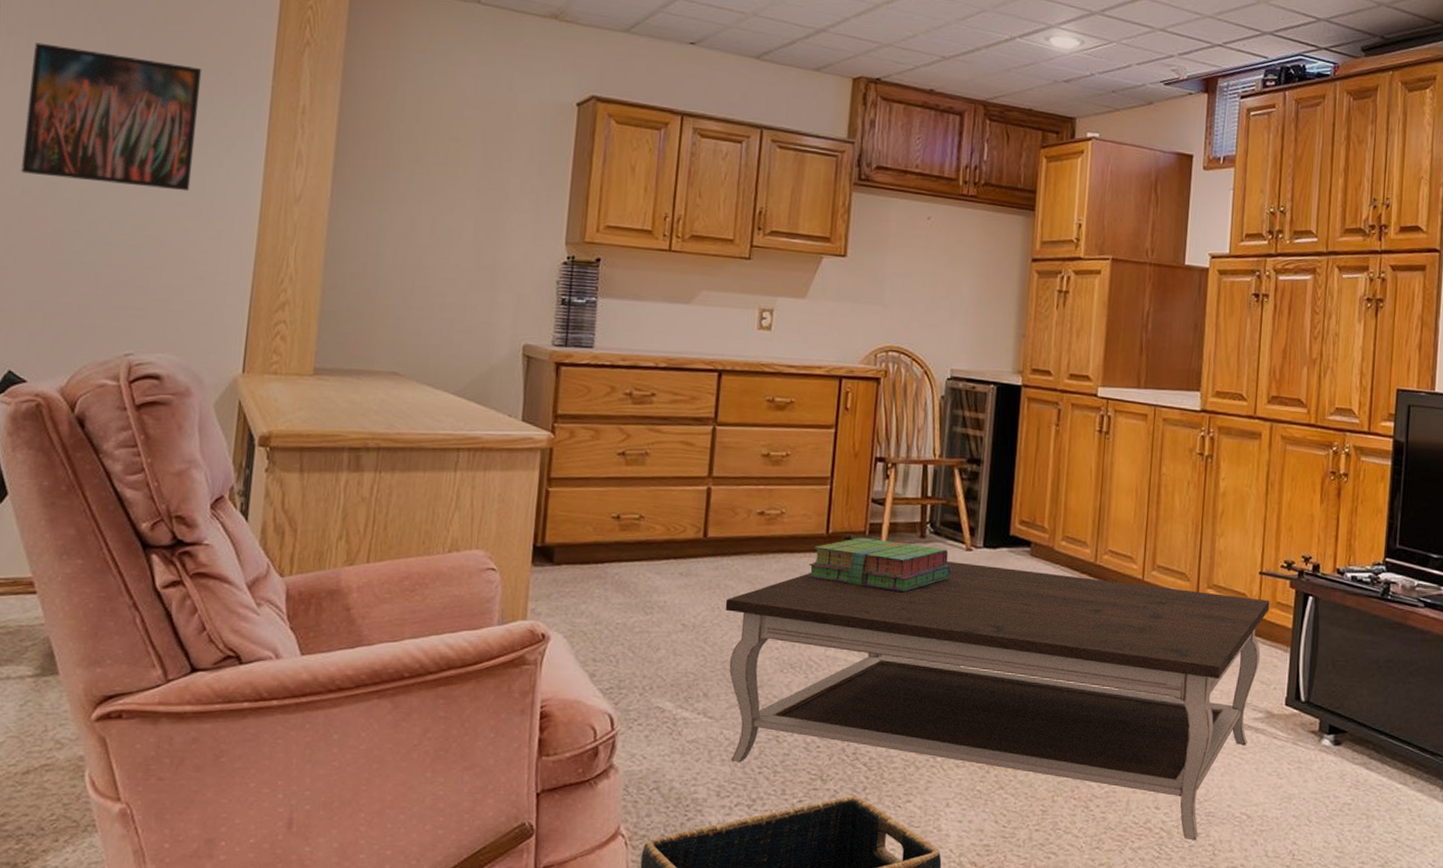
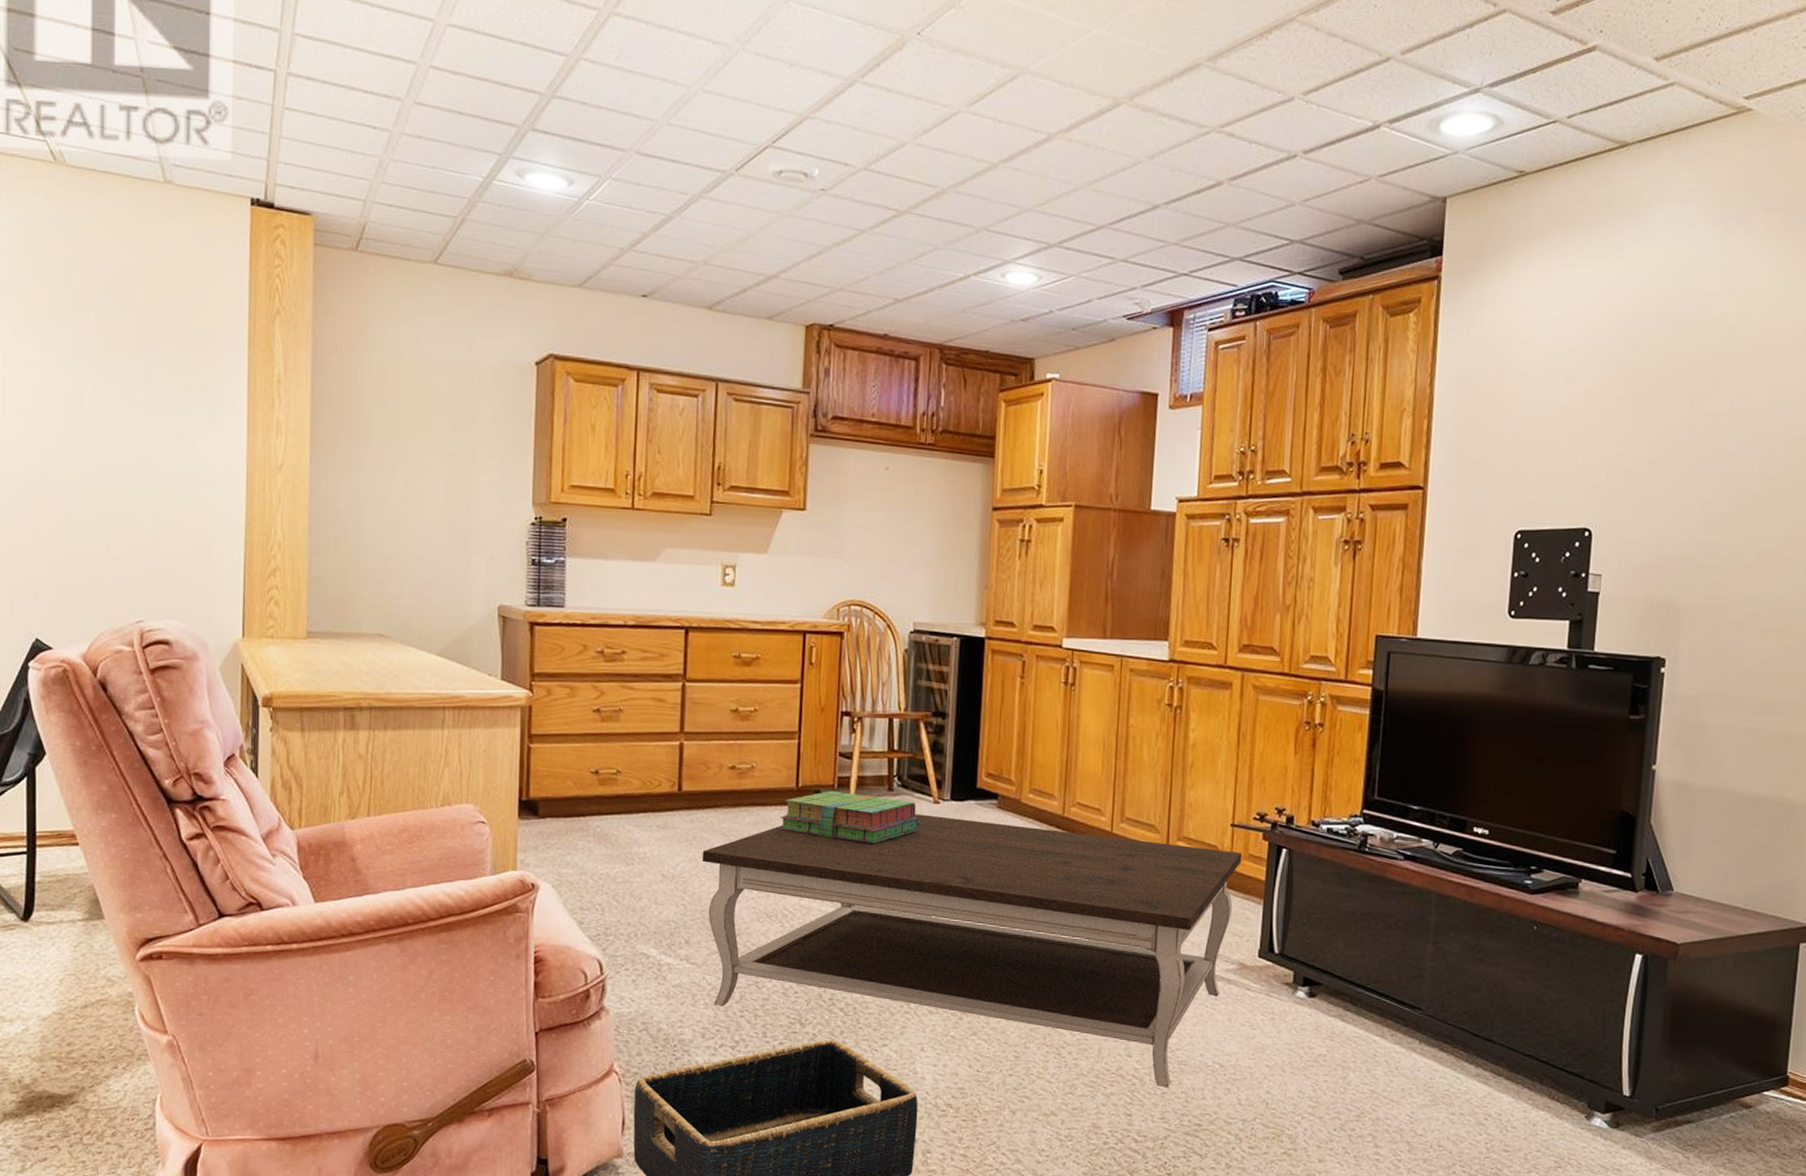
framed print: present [21,42,202,192] -> none [30,322,183,463]

